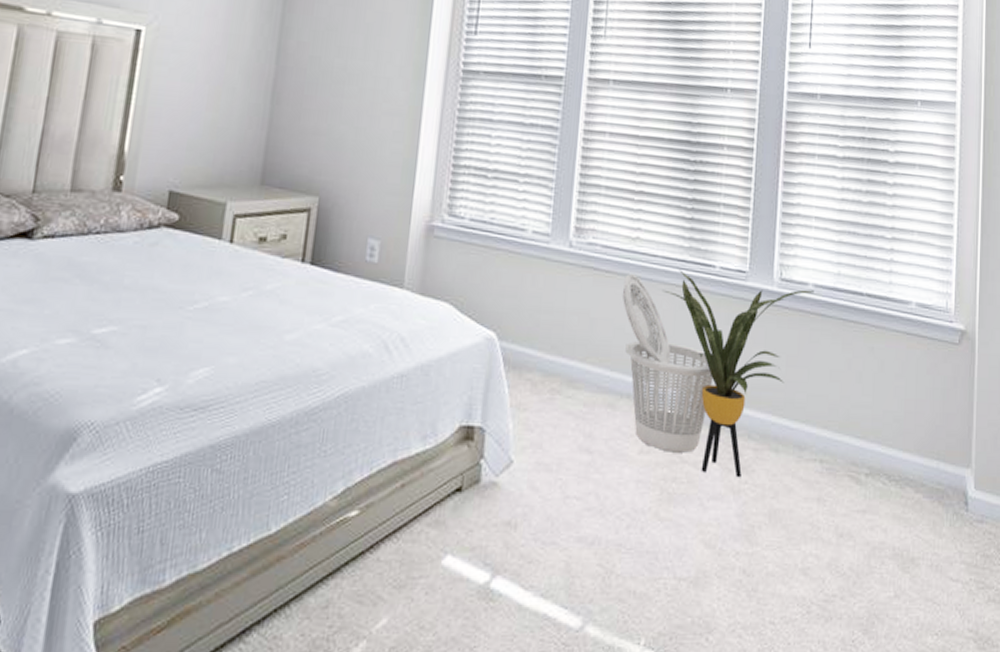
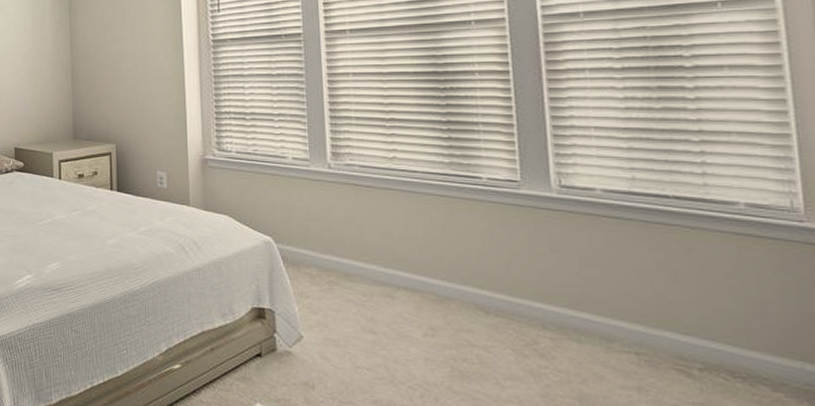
laundry basket: present [622,274,714,453] -> none [385,188,495,338]
house plant: present [662,269,814,478] -> none [427,182,604,363]

